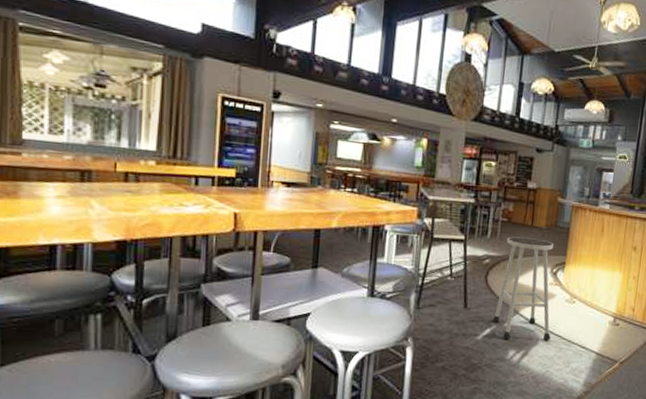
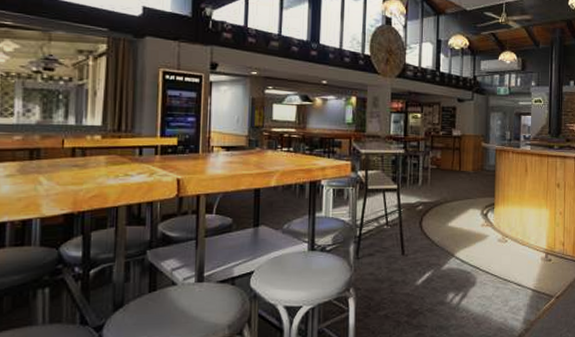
stool: present [493,236,553,341] -> none [430,182,487,282]

